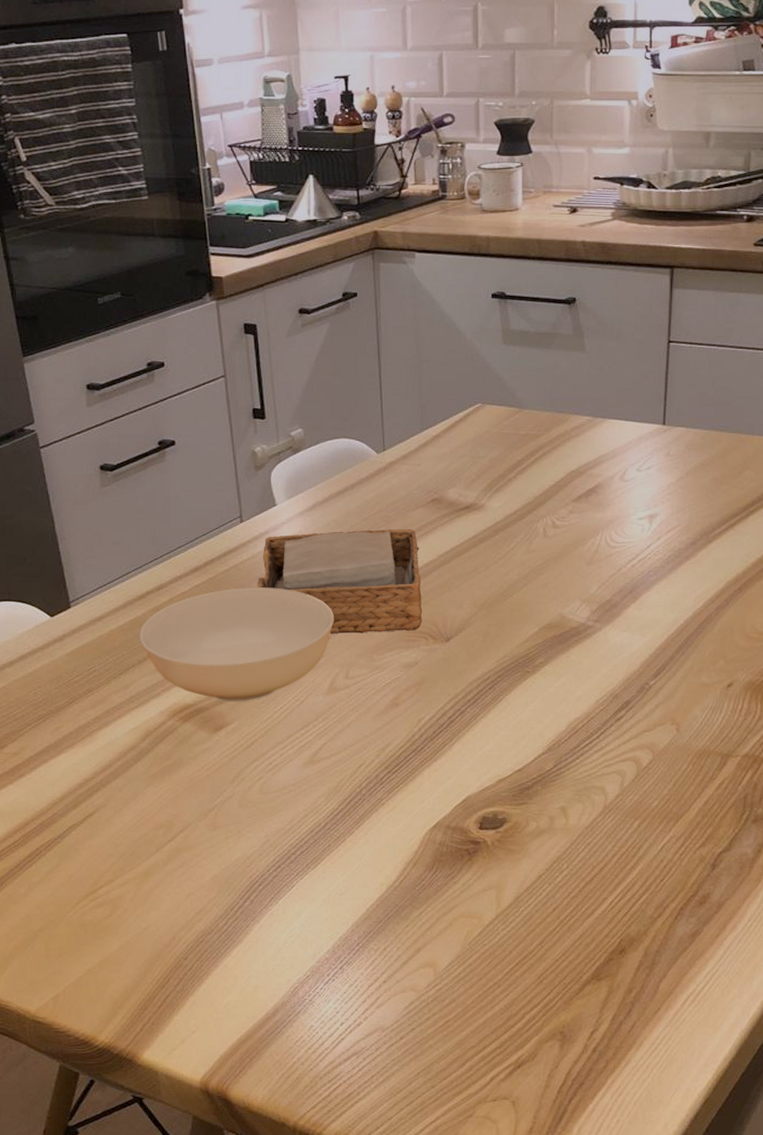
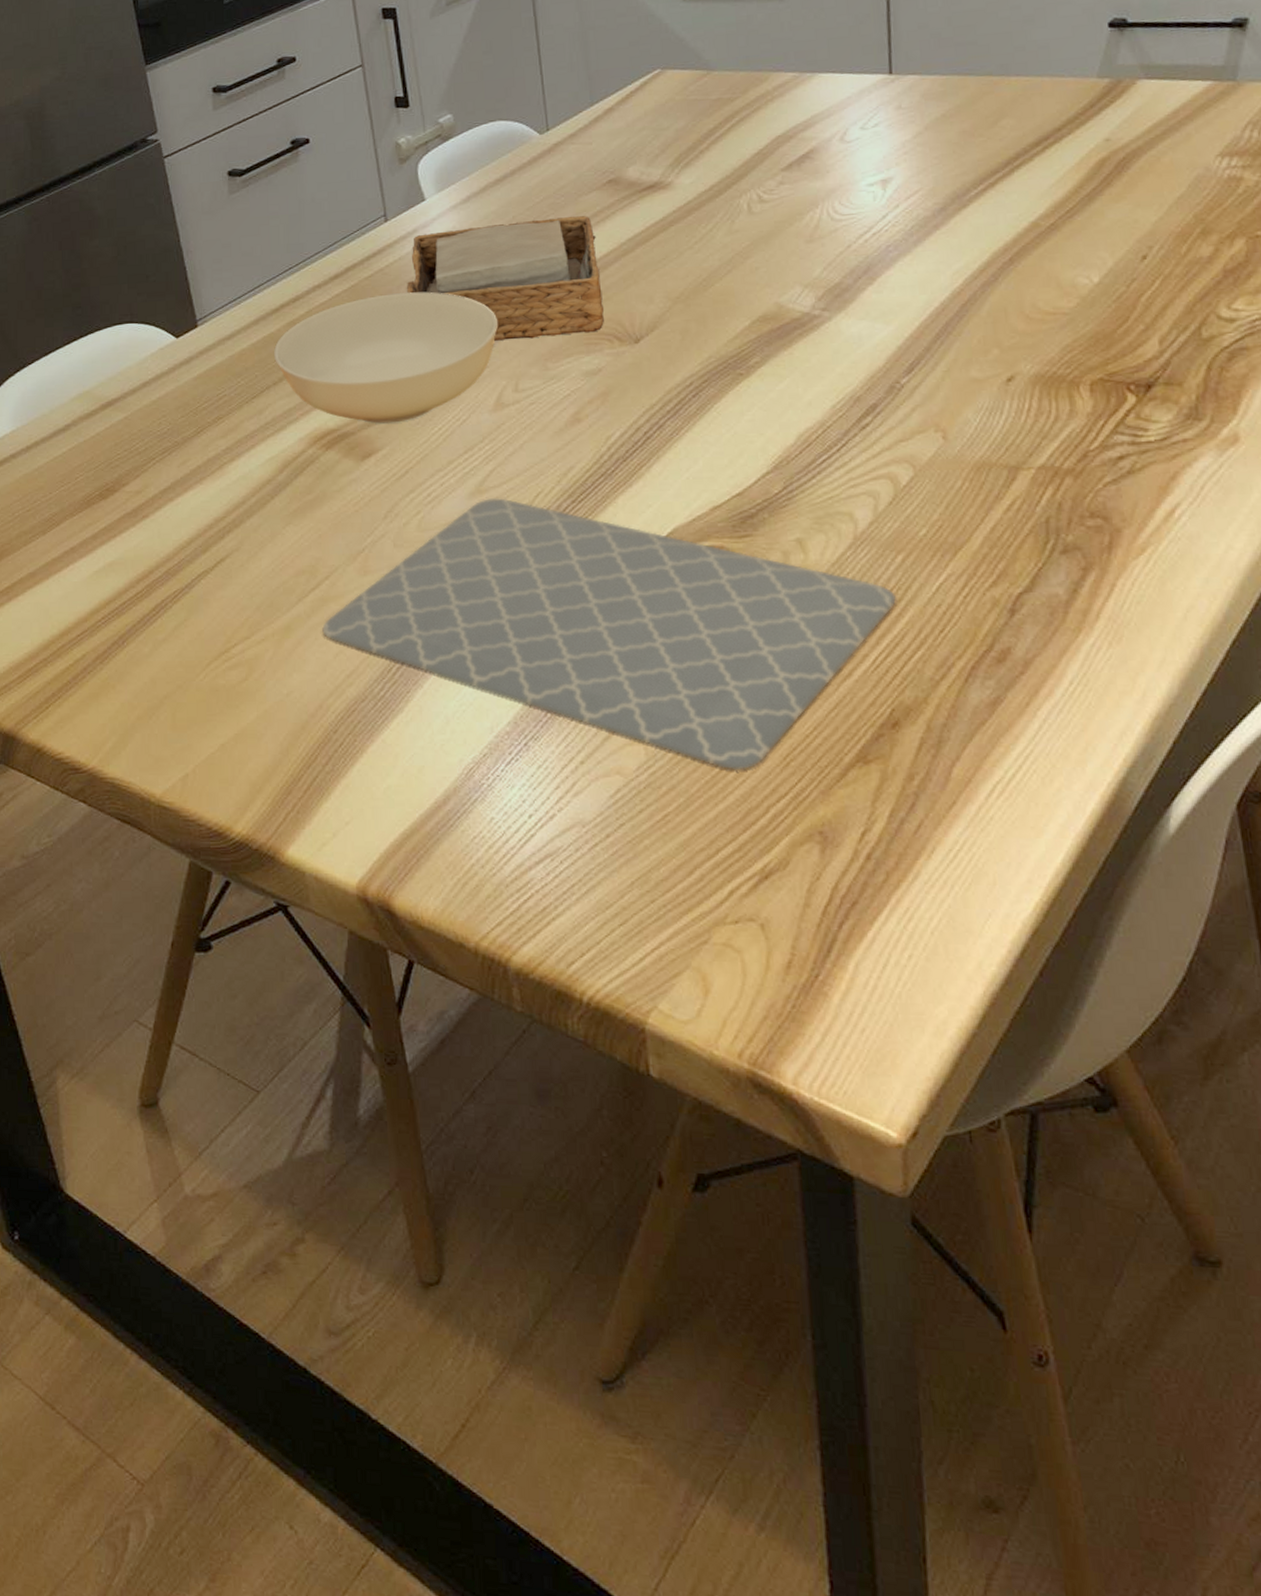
placemat: none [177,768,631,987] -> present [322,498,896,771]

